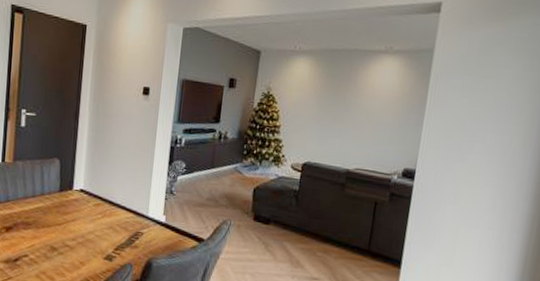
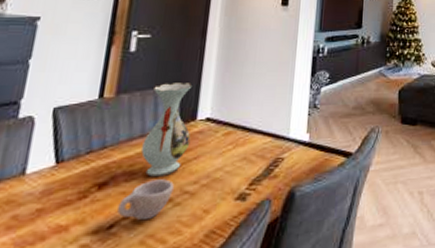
cup: none [20,231,58,261] -> present [117,179,174,221]
vase: none [34,155,69,230] -> present [141,81,193,177]

